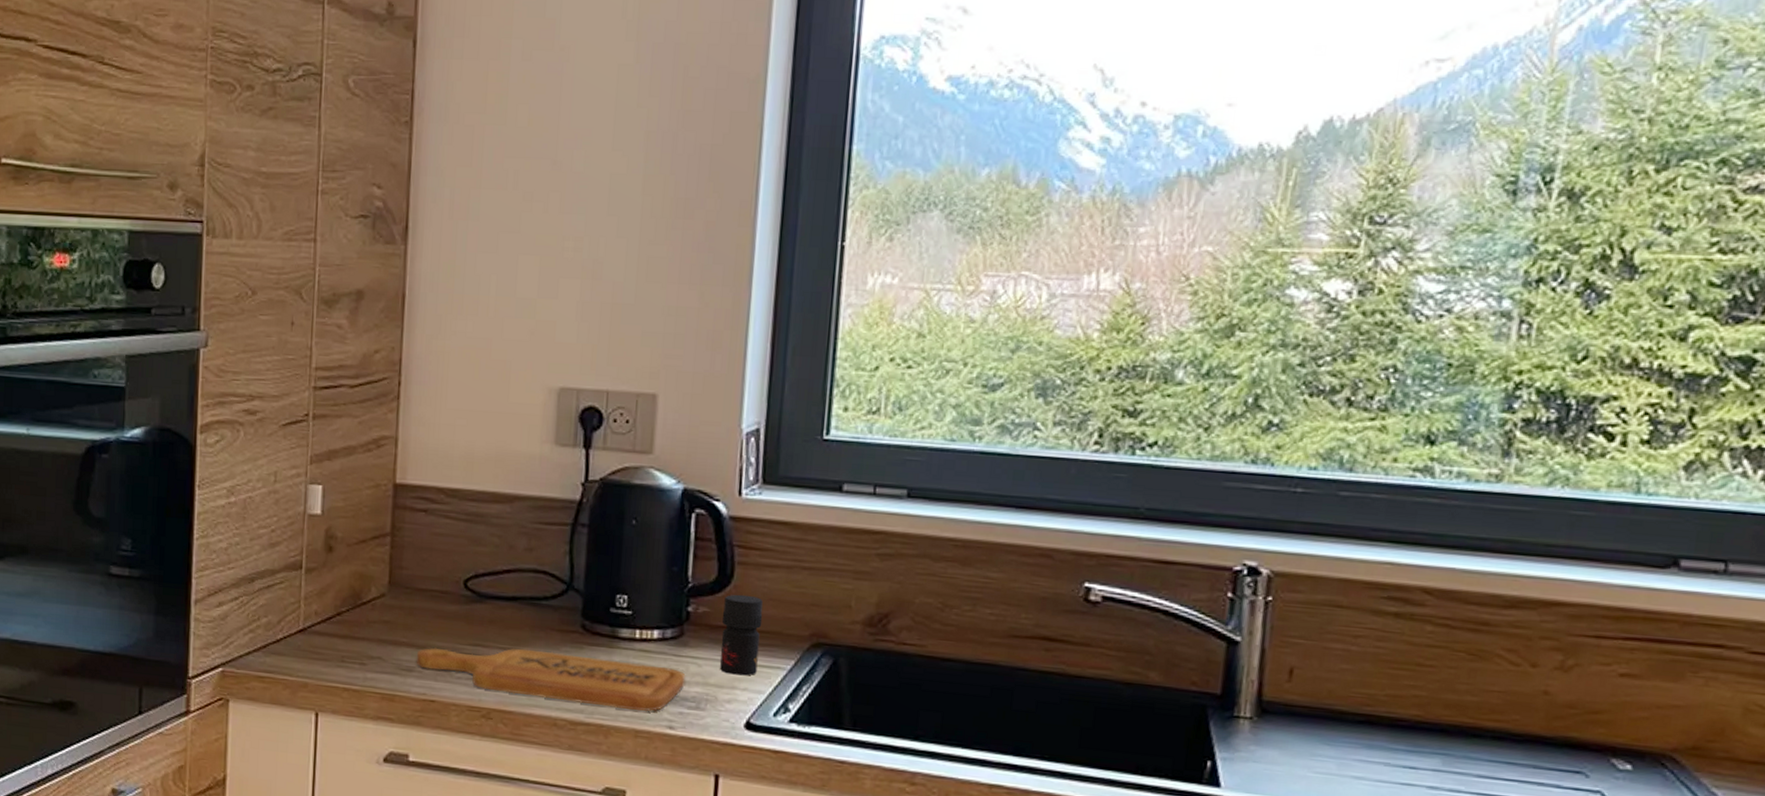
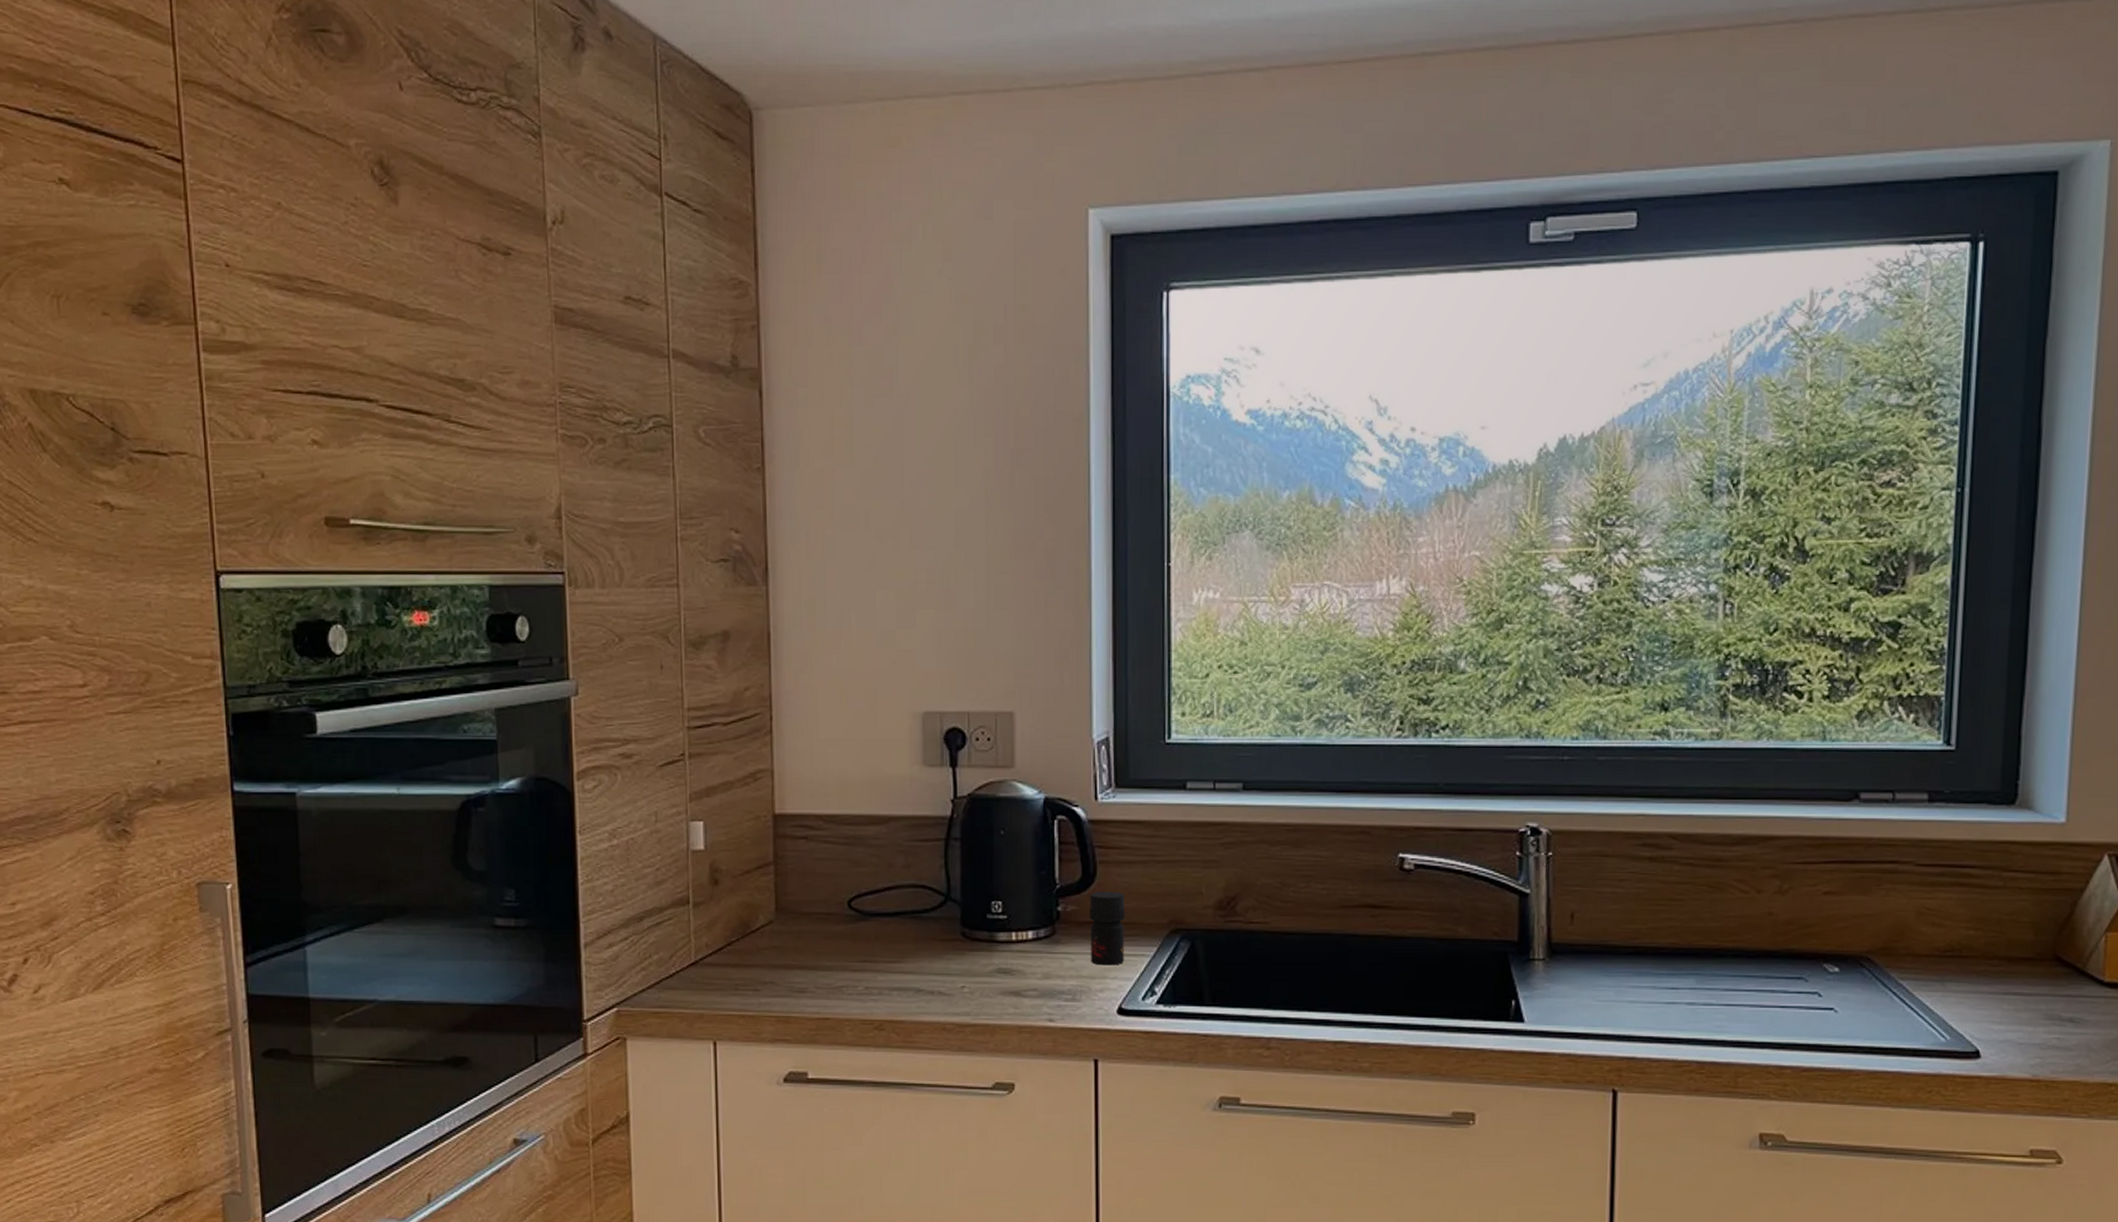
cutting board: present [416,647,686,712] -> none [807,960,1061,1008]

